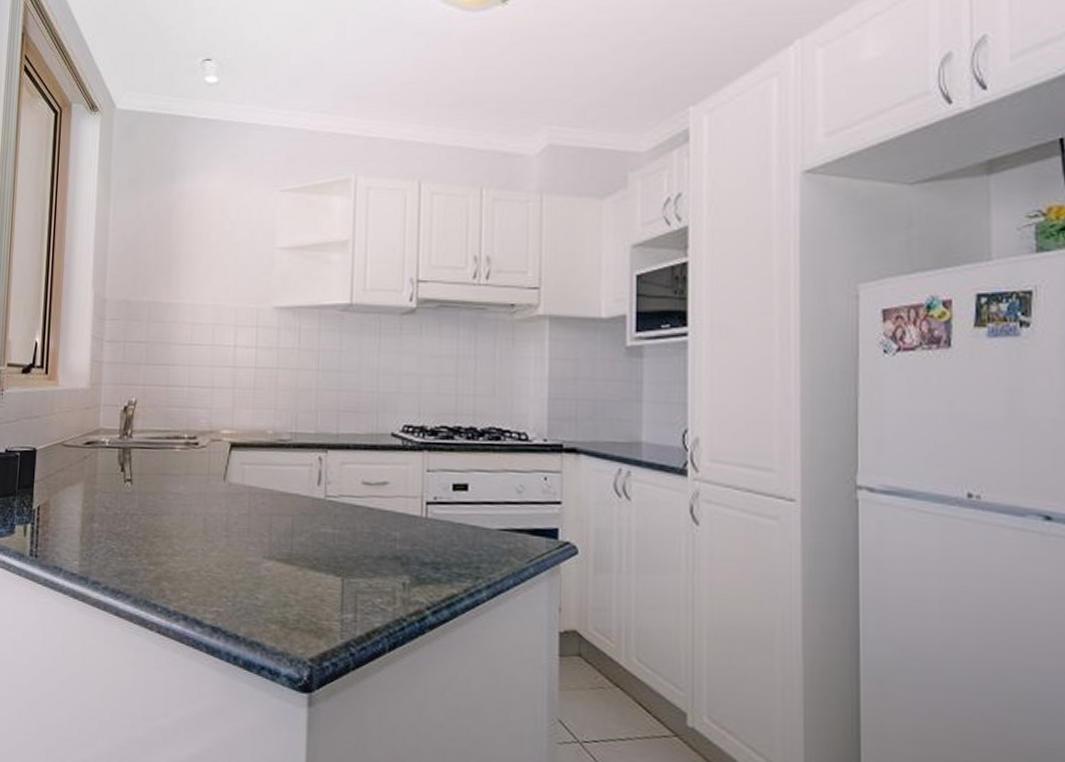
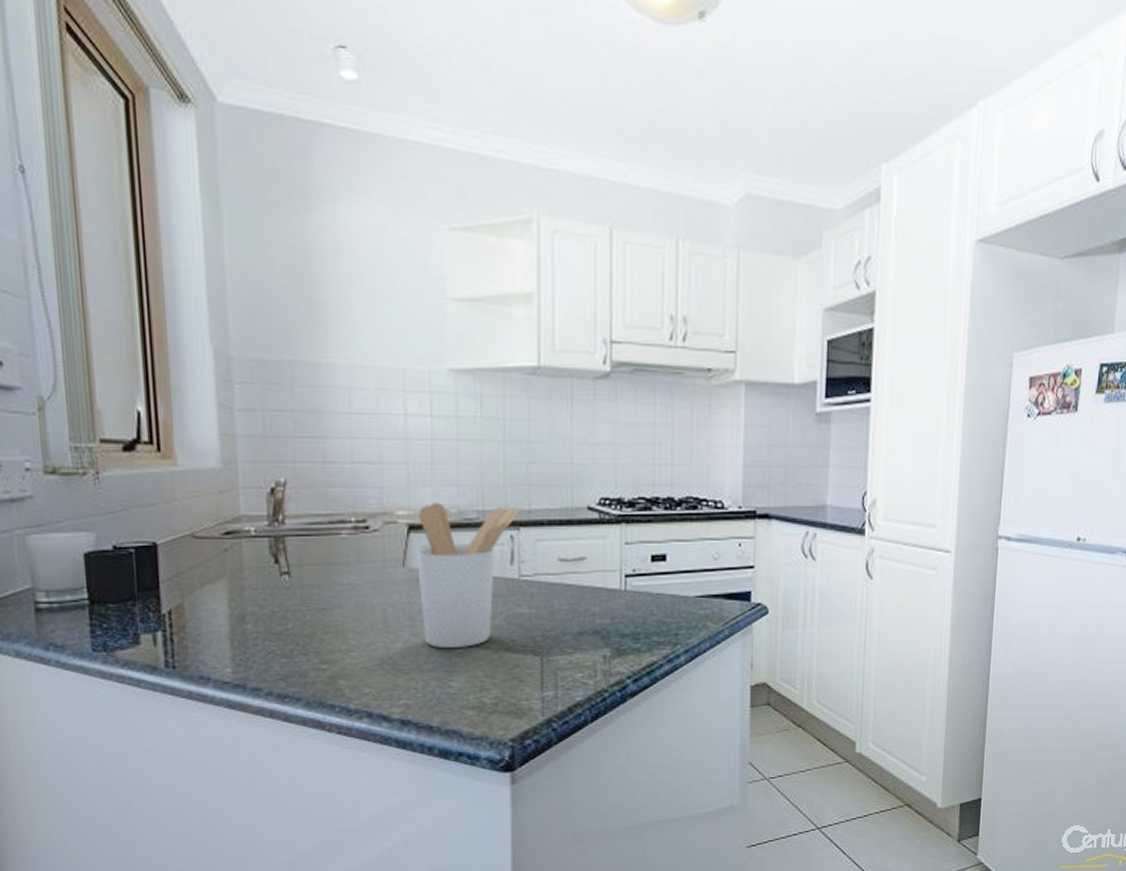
utensil holder: none [236,423,329,562] -> present [417,502,521,648]

